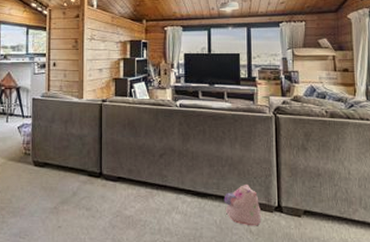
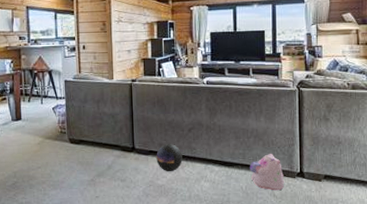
ball: none [124,169,153,202] -> present [155,143,183,172]

